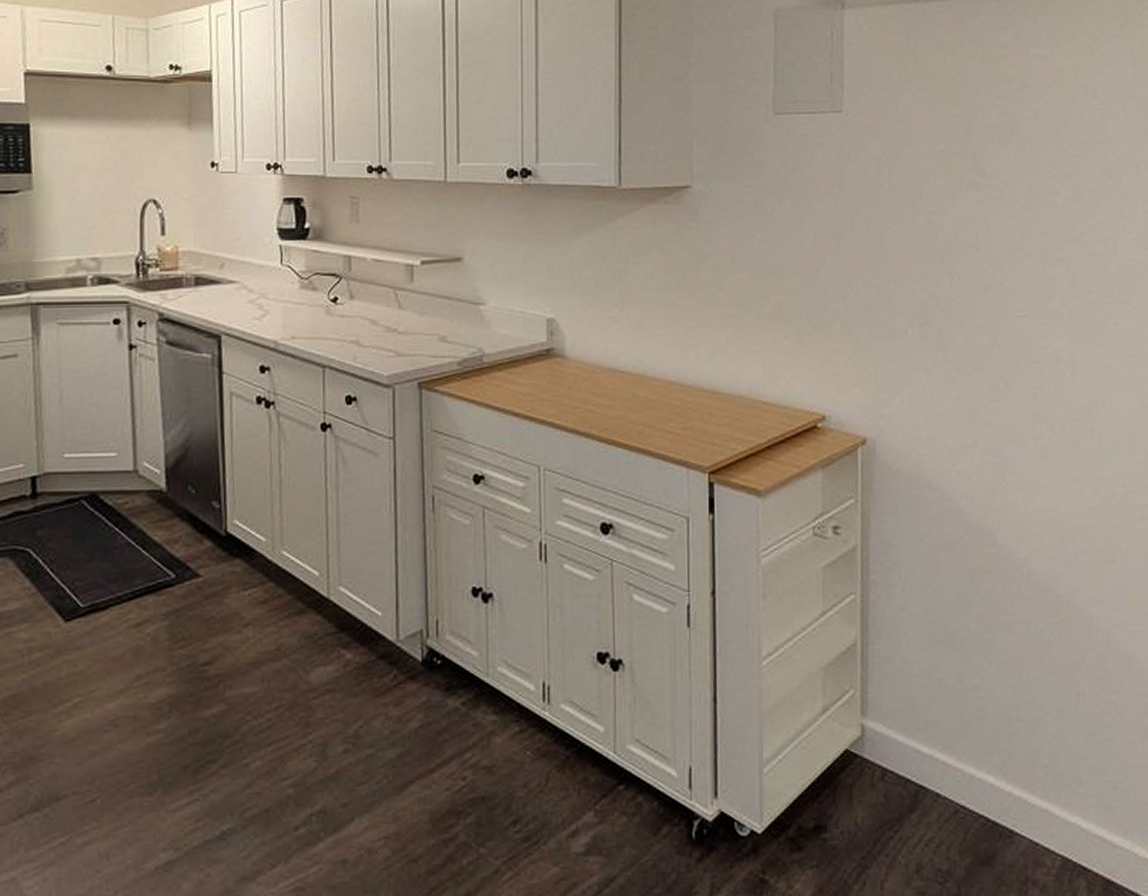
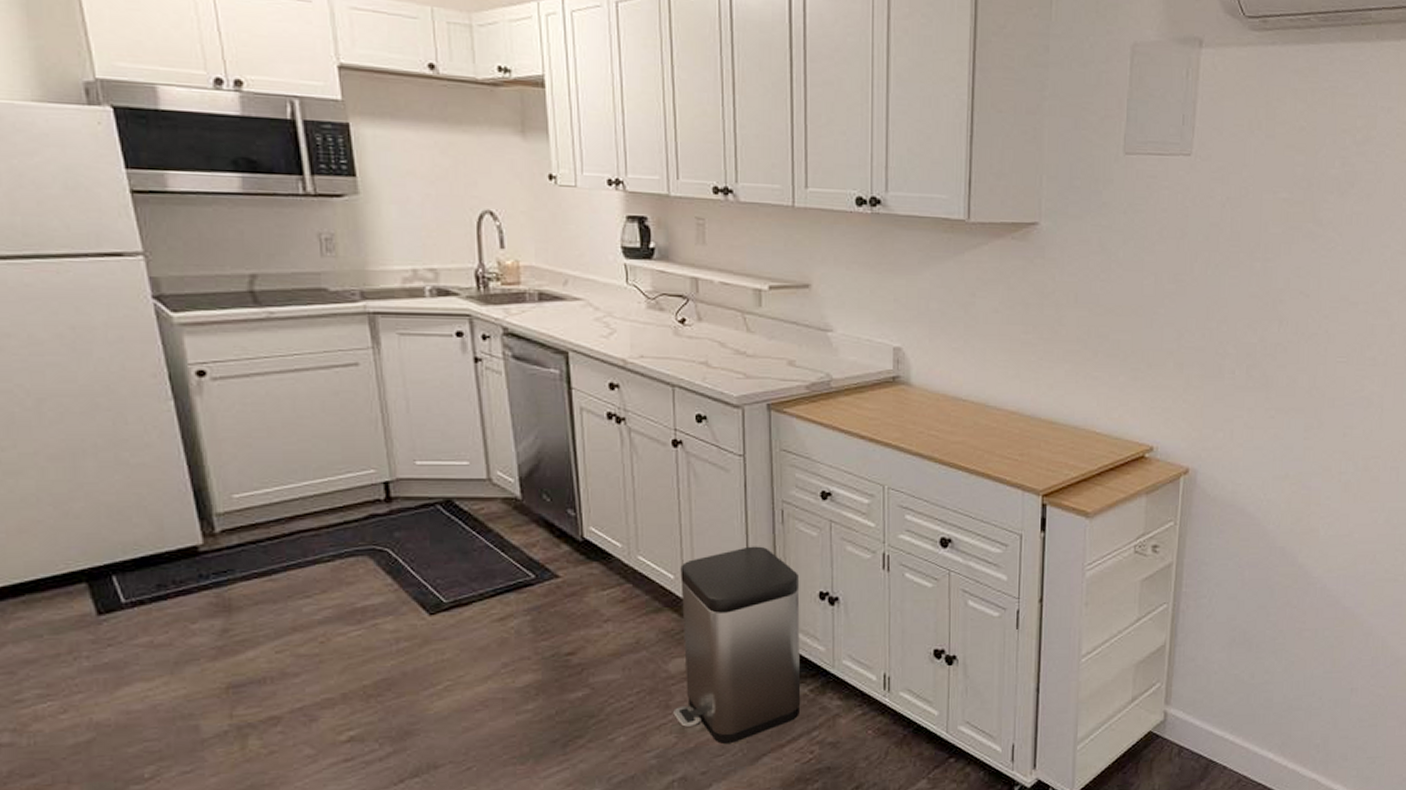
pedal bin: none [314,537,452,768] -> present [673,546,801,744]

